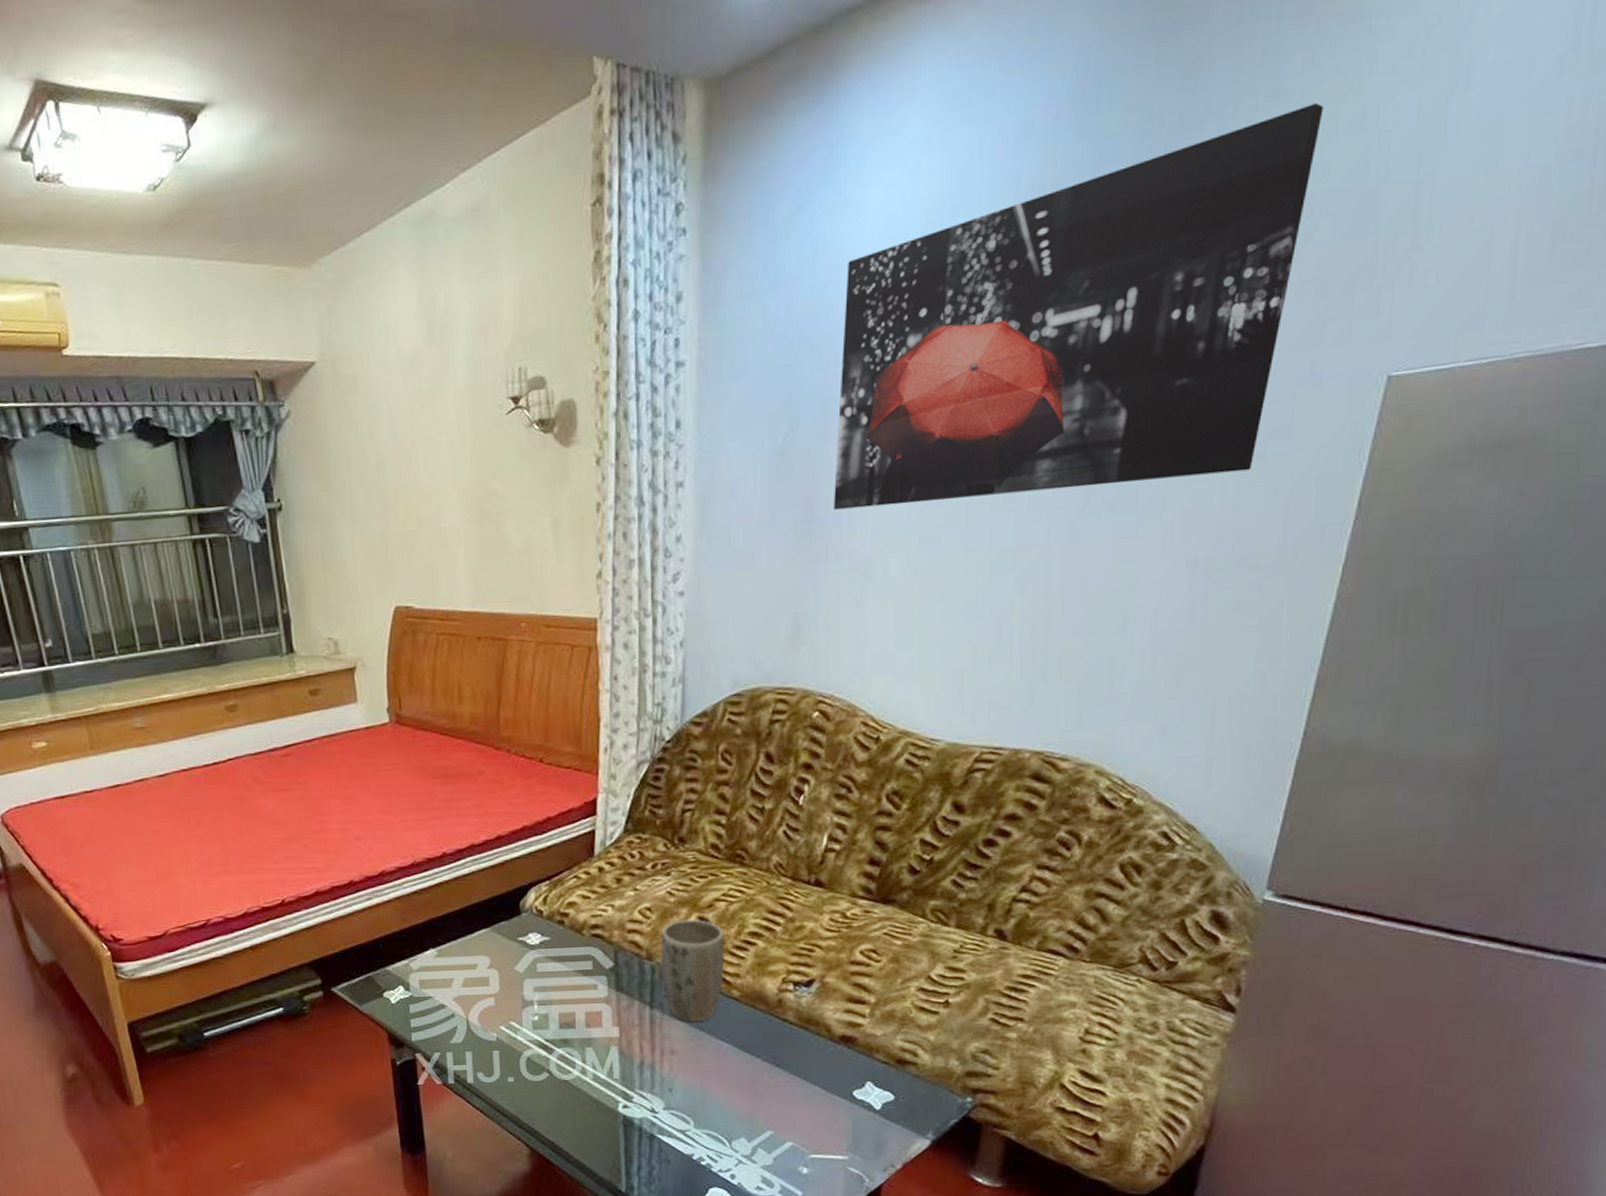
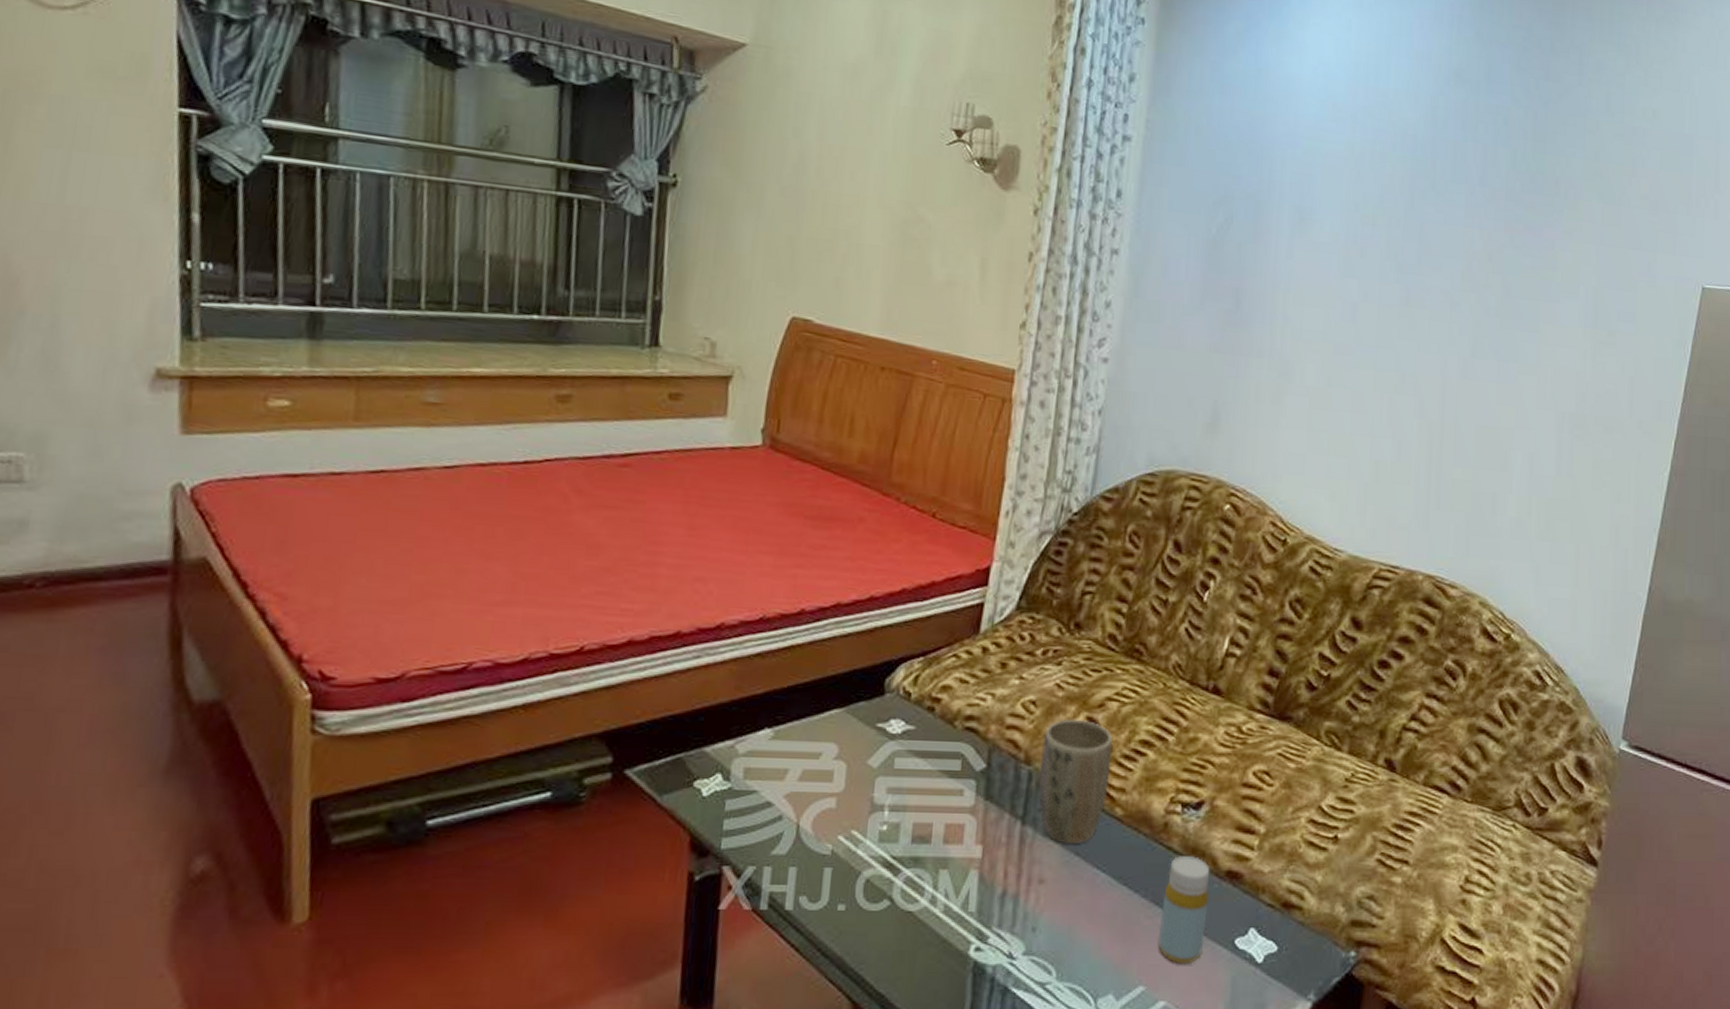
bottle: none [781,1025,827,1113] -> present [1157,856,1210,965]
wall art: present [833,103,1324,510] -> none [1258,61,1653,344]

